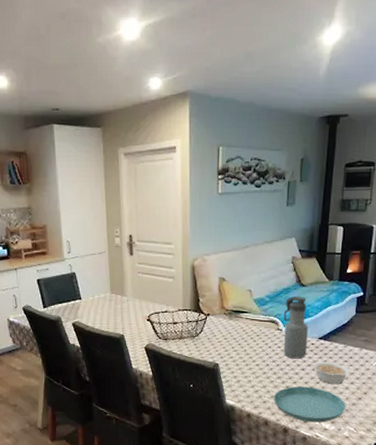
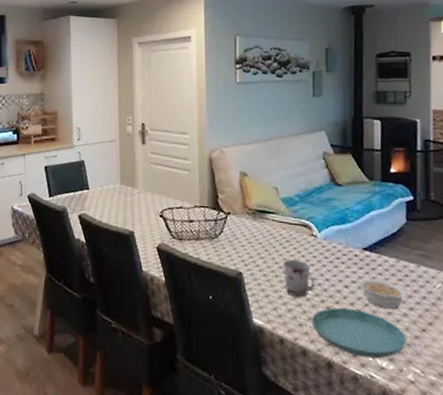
cup: none [252,351,278,381] -> present [283,260,315,298]
water bottle: present [283,295,308,359] -> none [317,196,349,273]

